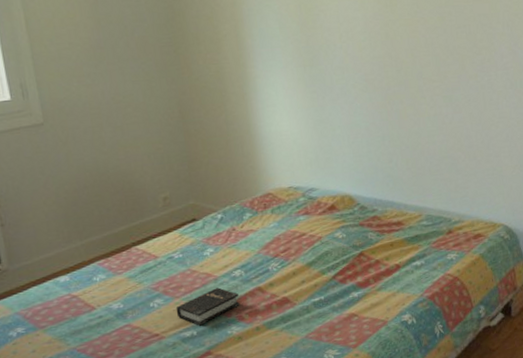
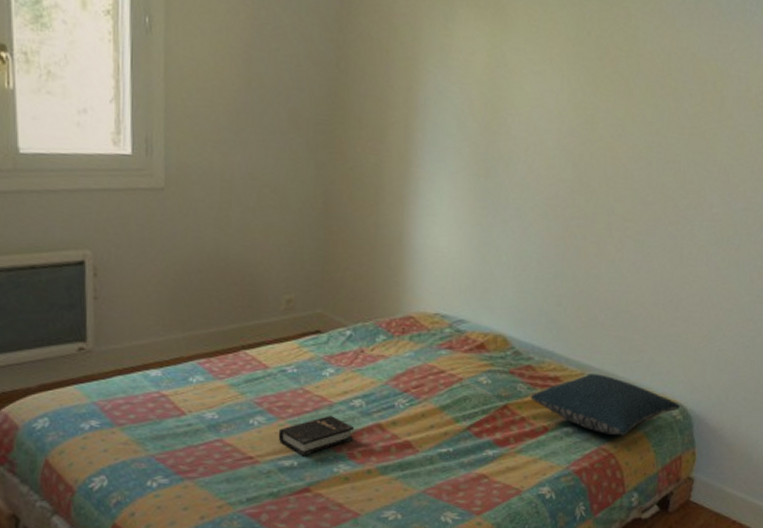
pillow: none [380,212,506,262] -> present [530,374,680,436]

